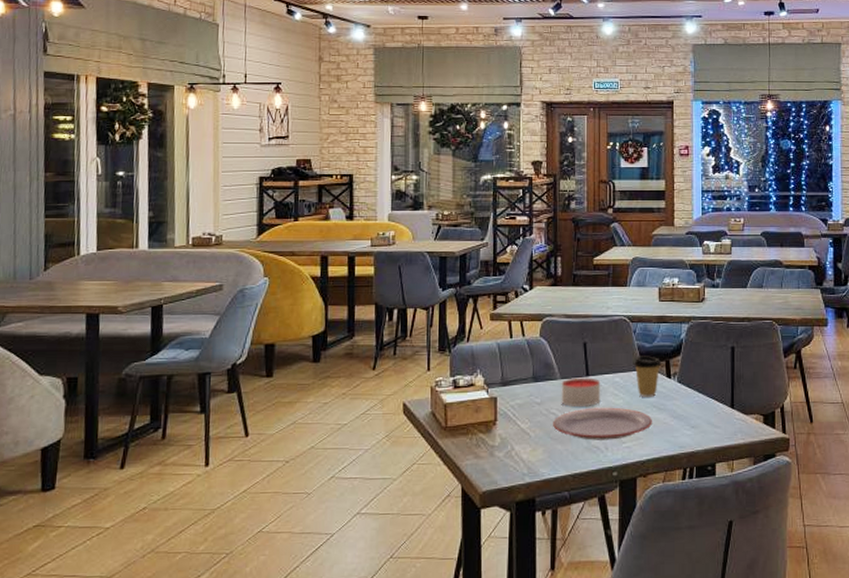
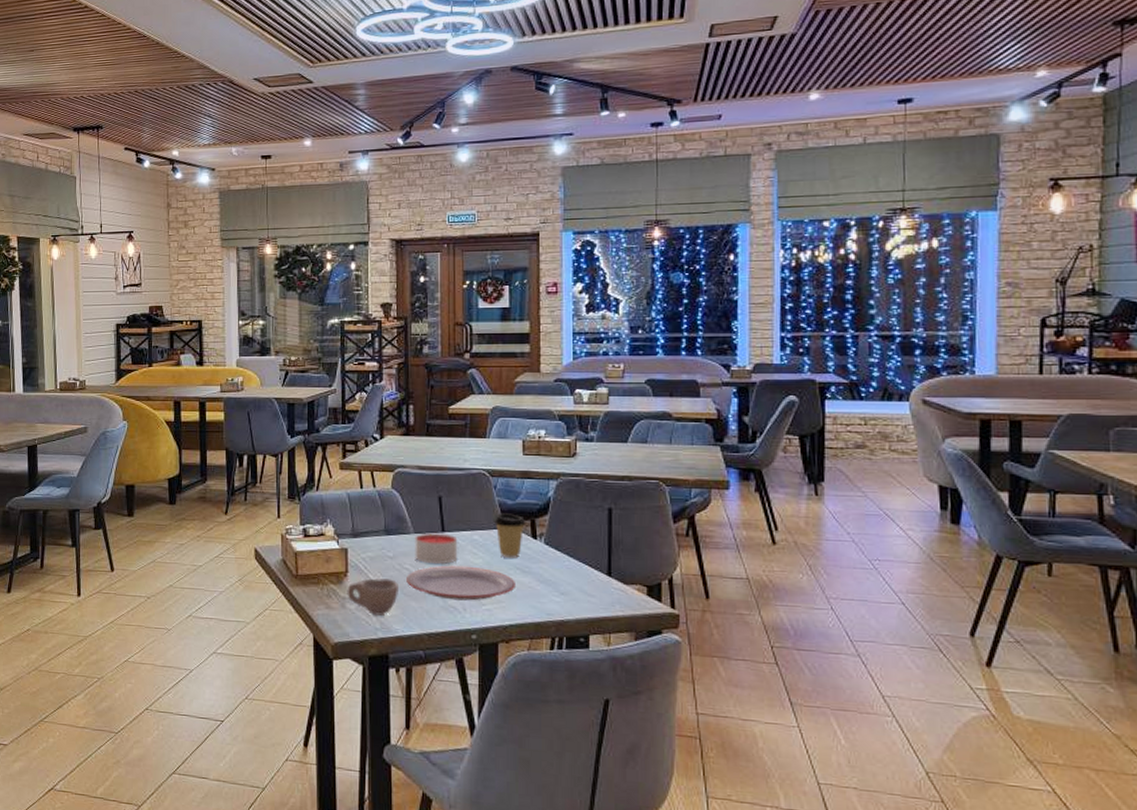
cup: none [495,424,545,461] -> present [347,578,398,616]

